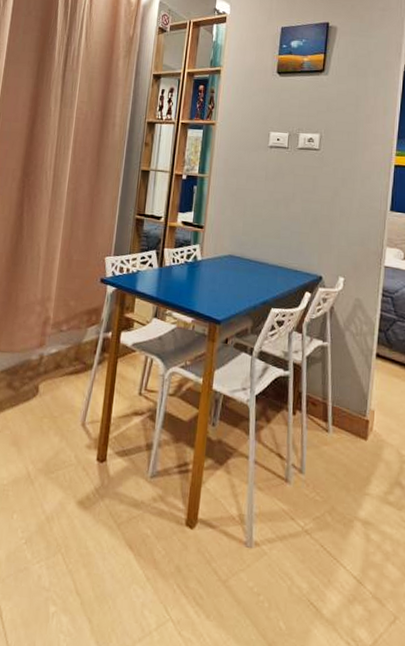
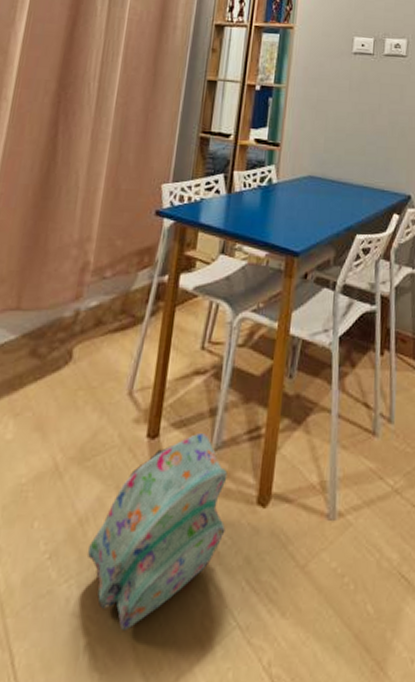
backpack: none [53,462,161,607] -> present [87,434,228,630]

